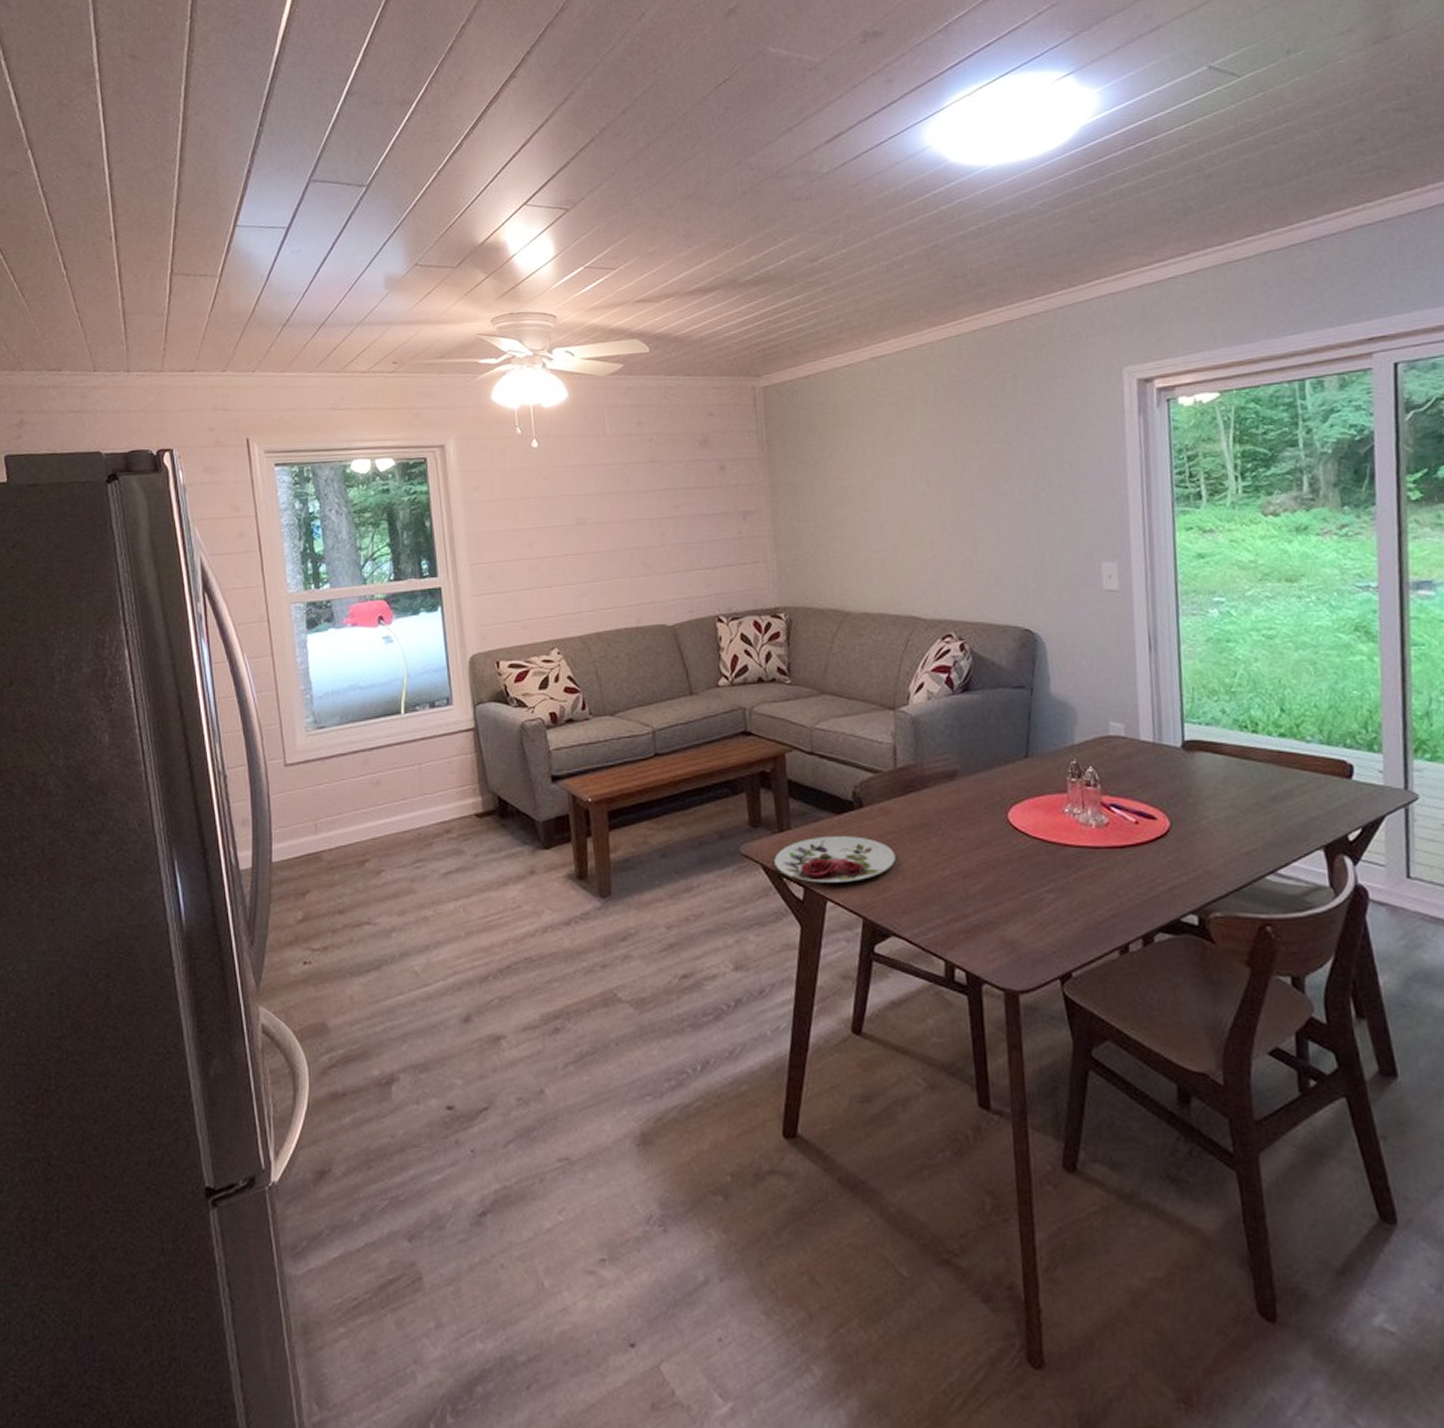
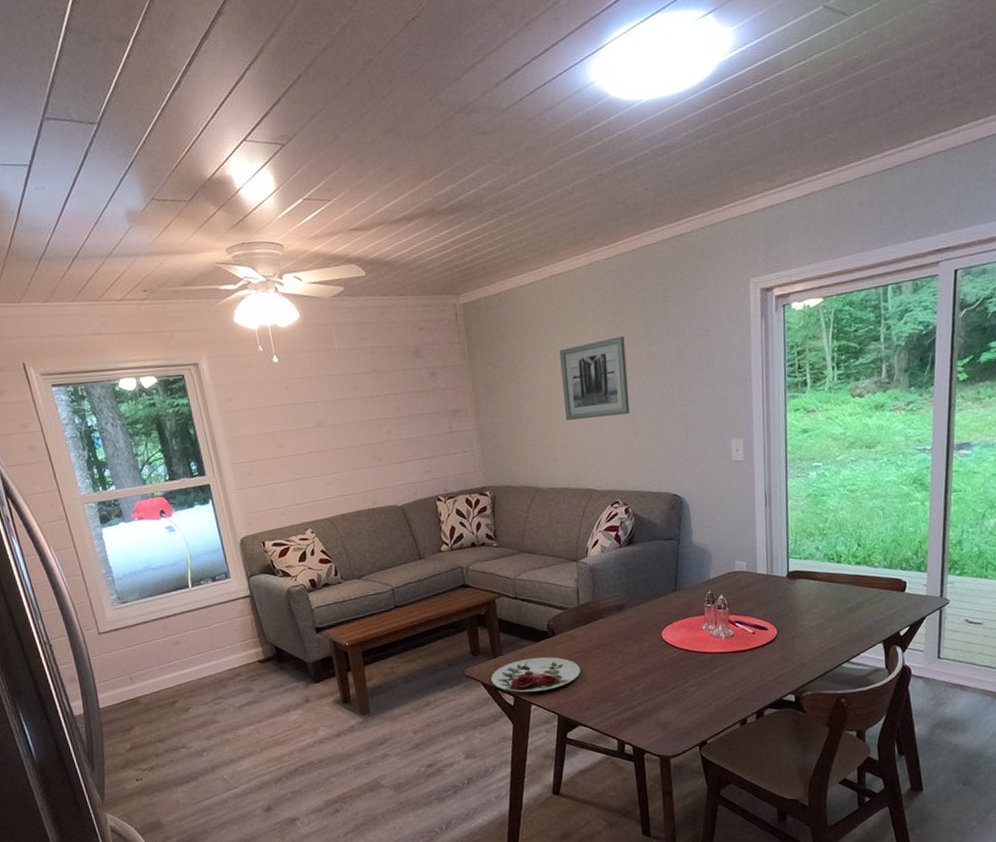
wall art: none [880,431,969,529] -> present [559,336,630,420]

